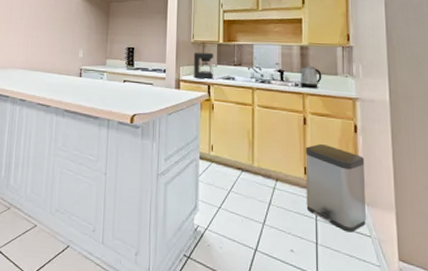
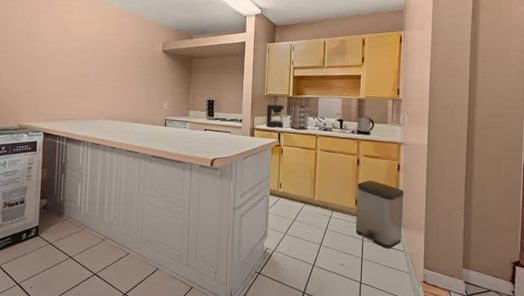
spice rack: none [220,48,243,82] -> present [289,100,310,130]

